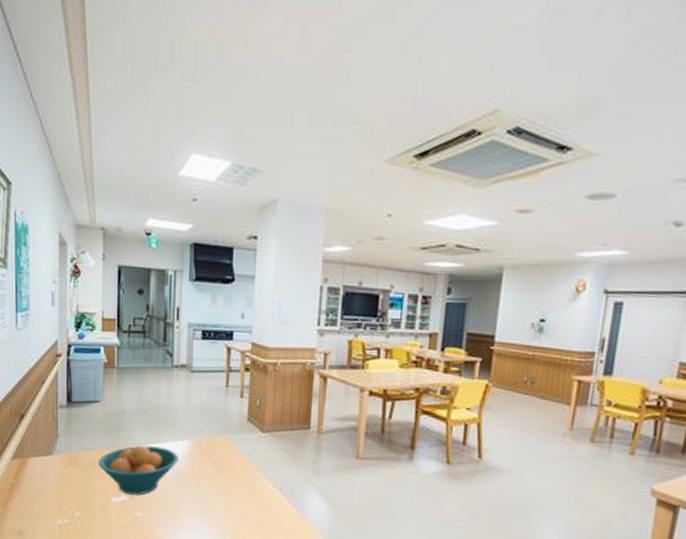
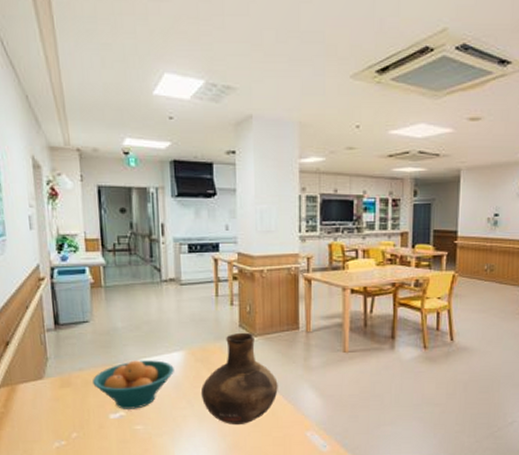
vase: none [203,426,284,525] -> present [200,332,278,426]

